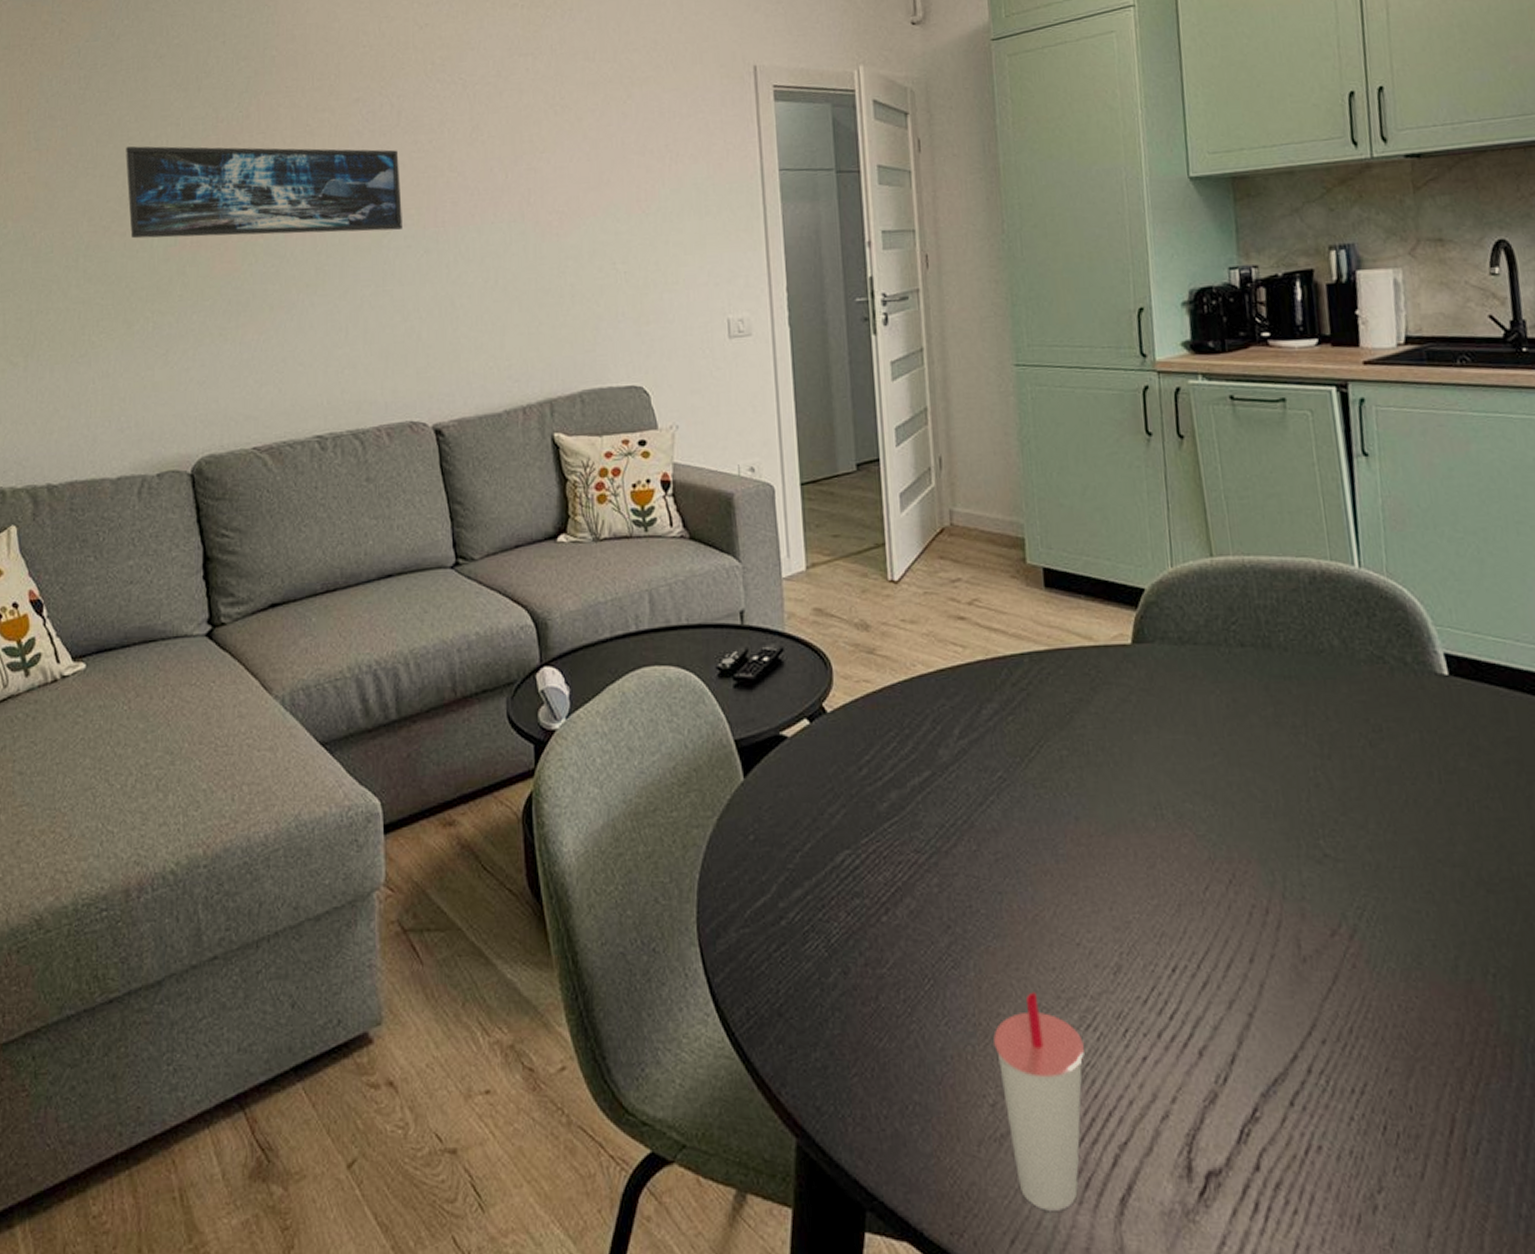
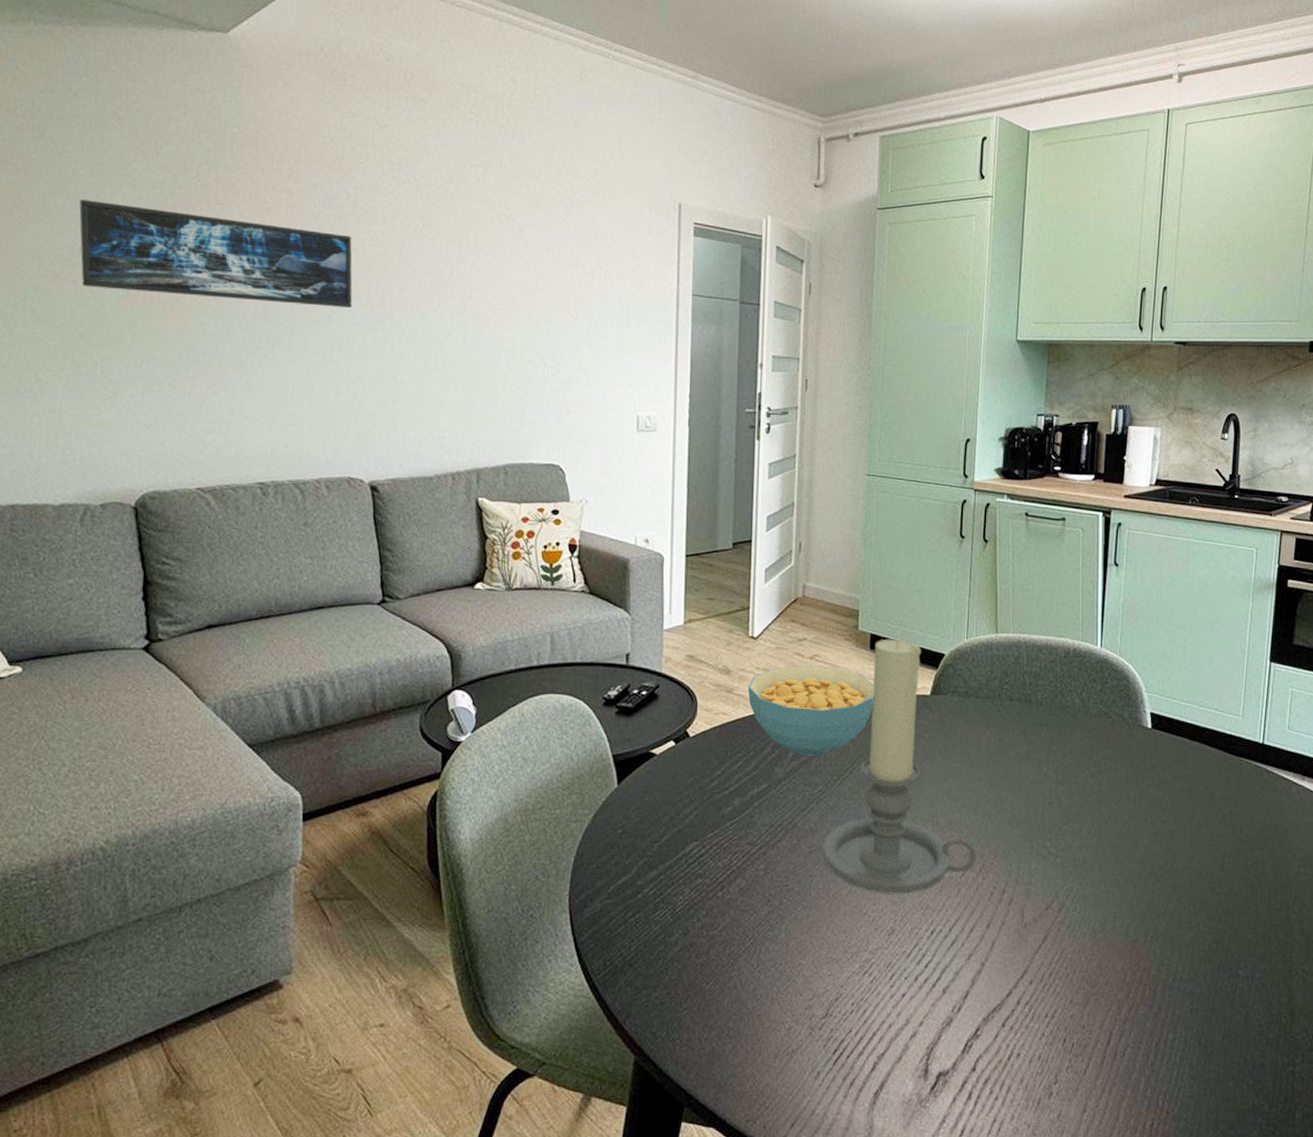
cereal bowl: none [893,612,1057,731] -> present [747,664,874,756]
cup: present [993,992,1084,1212] -> none [794,948,860,1104]
candle holder: none [1011,572,1224,917] -> present [822,639,977,895]

